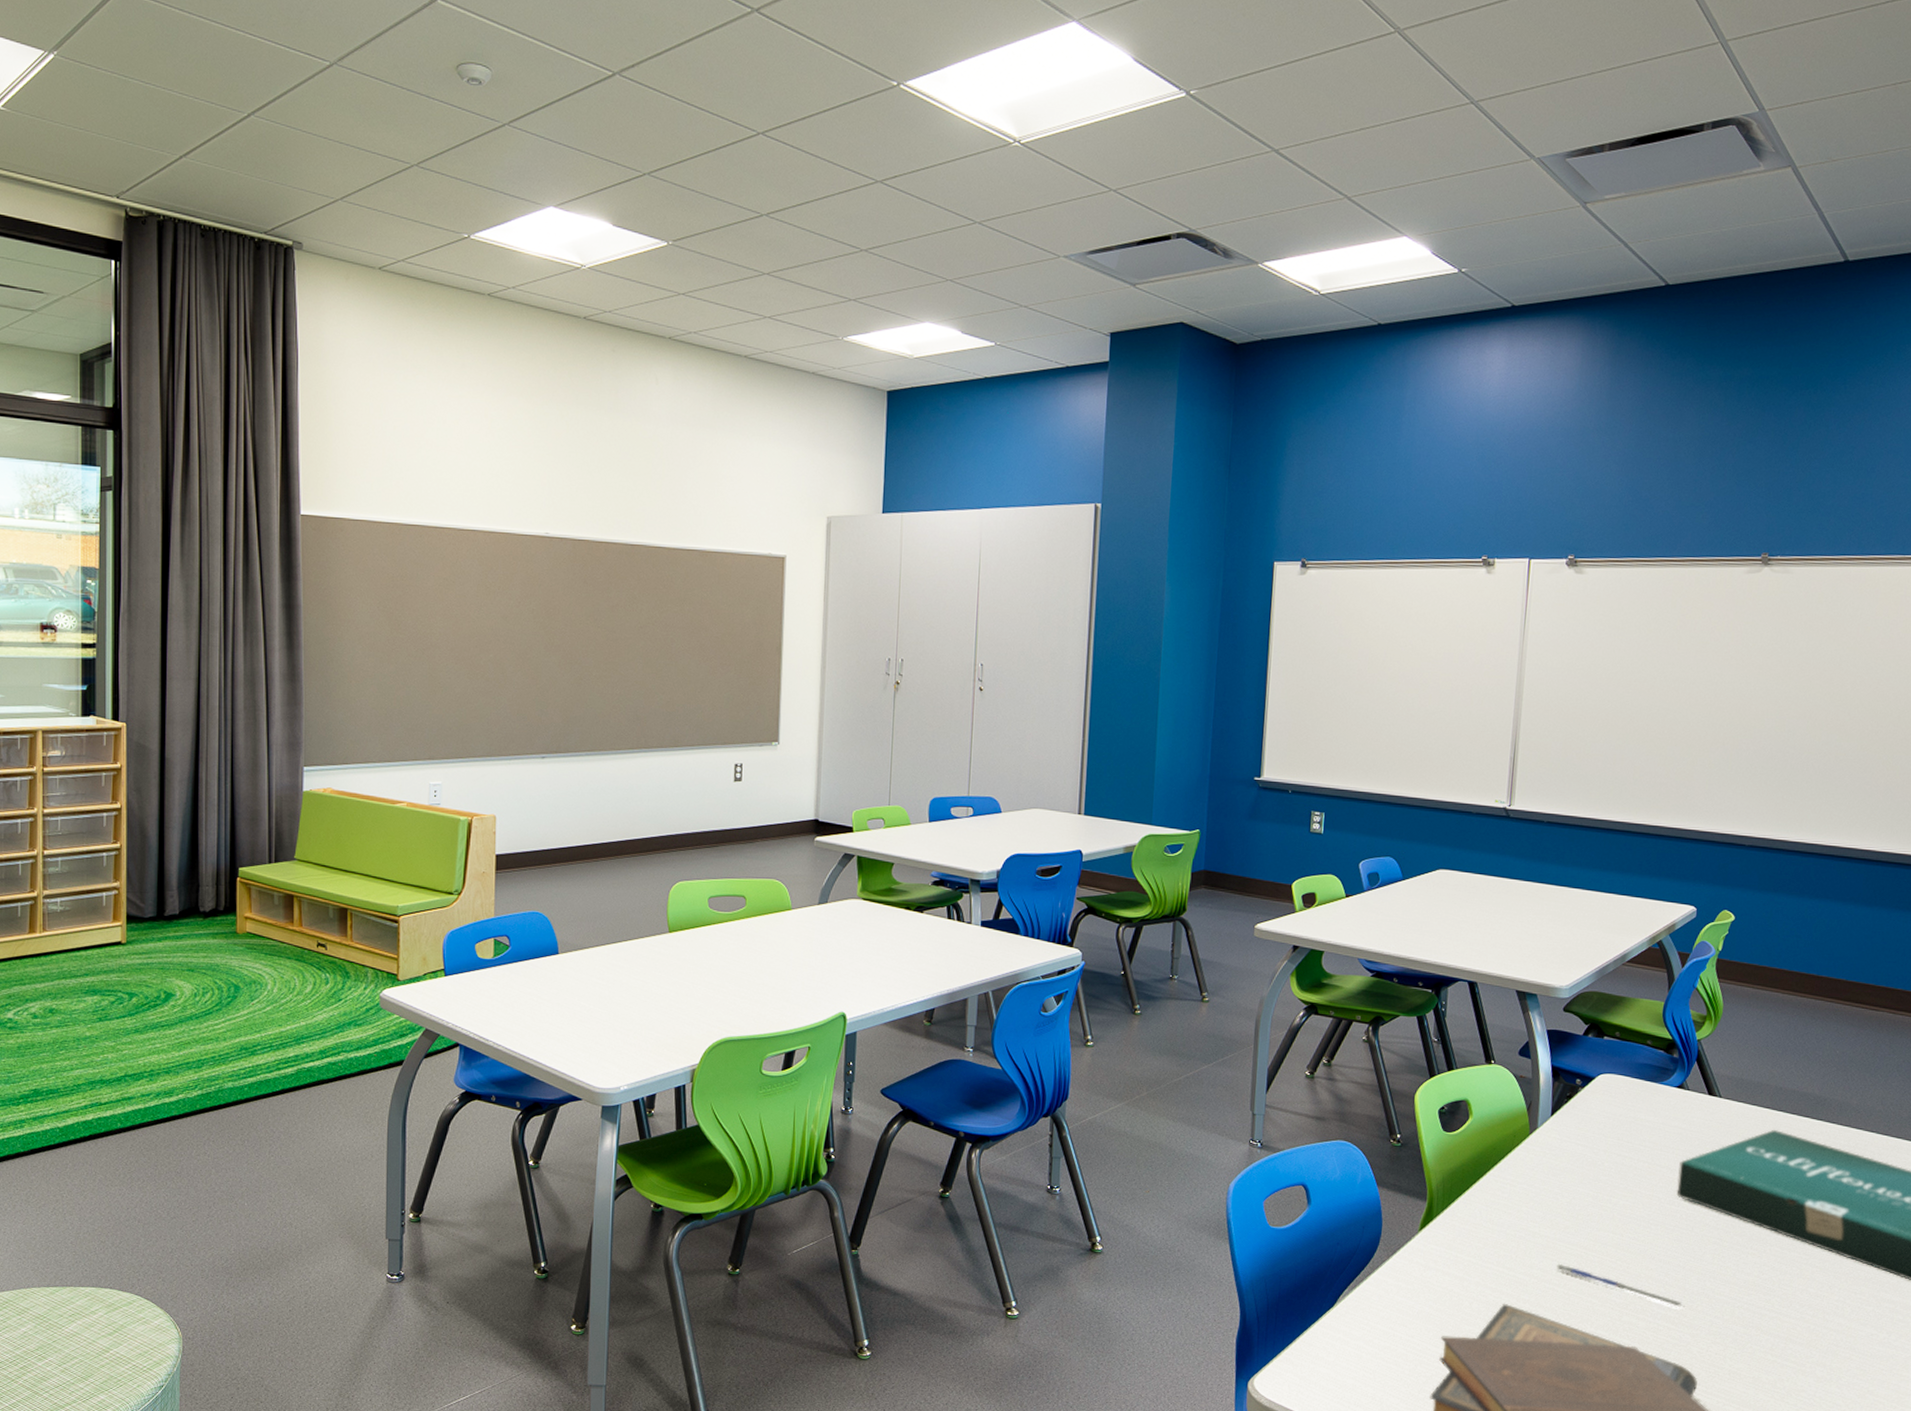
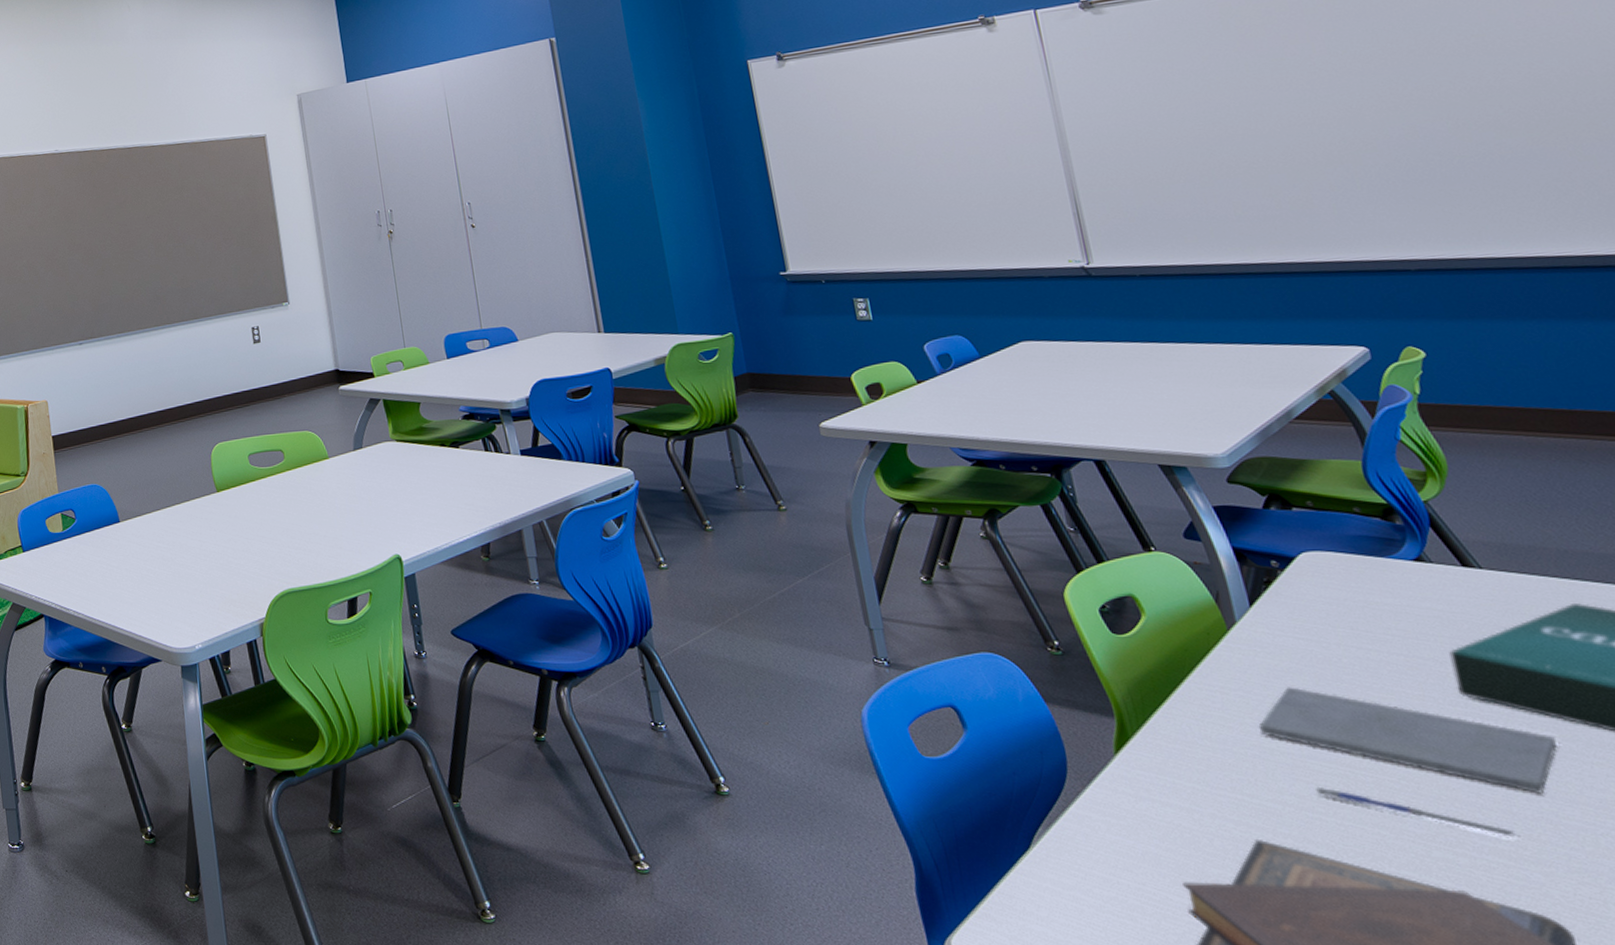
notepad: none [1530,1183,1730,1275] -> present [1258,687,1557,794]

